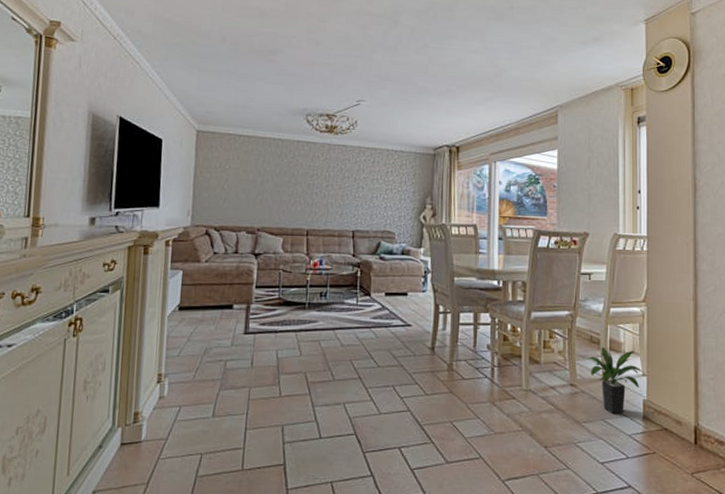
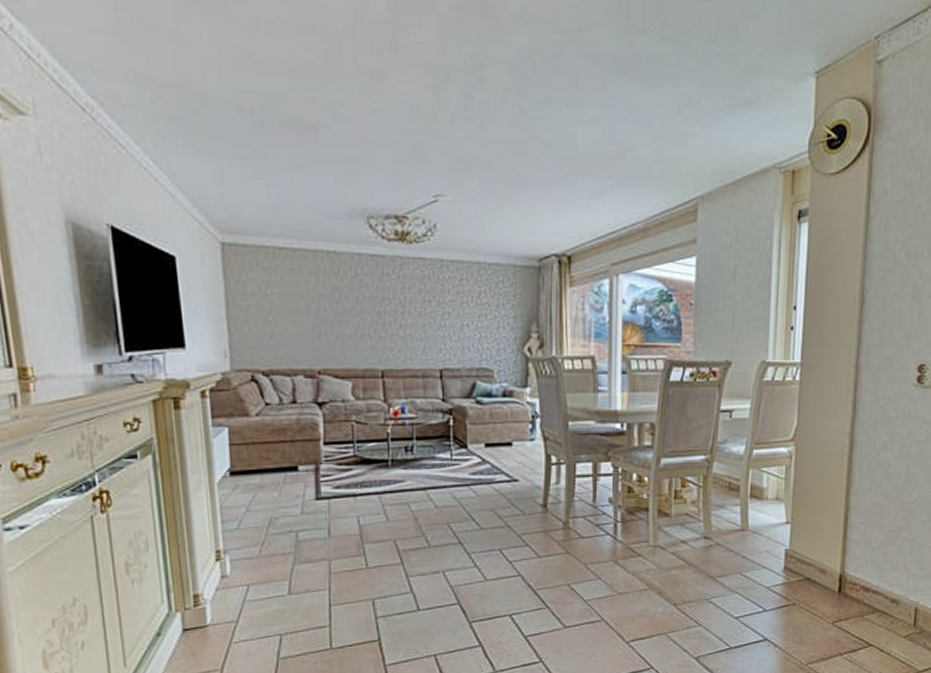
potted plant: present [583,347,644,415] -> none [719,494,788,567]

